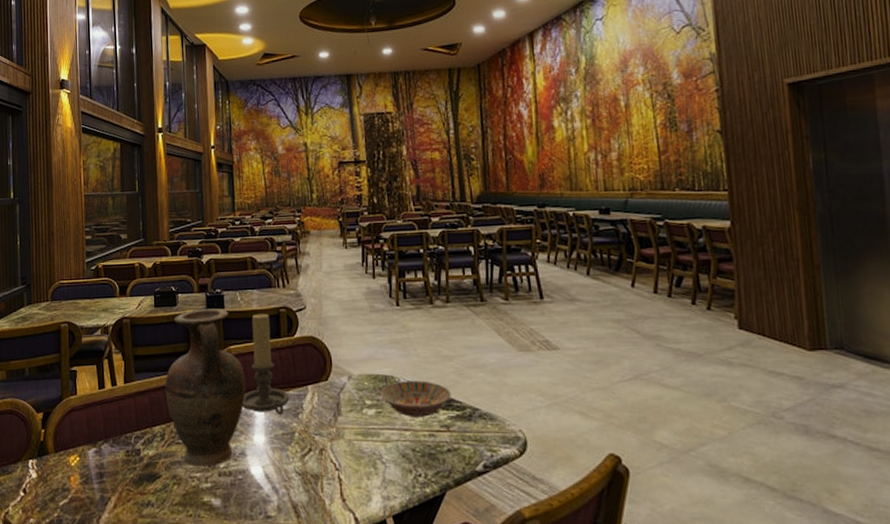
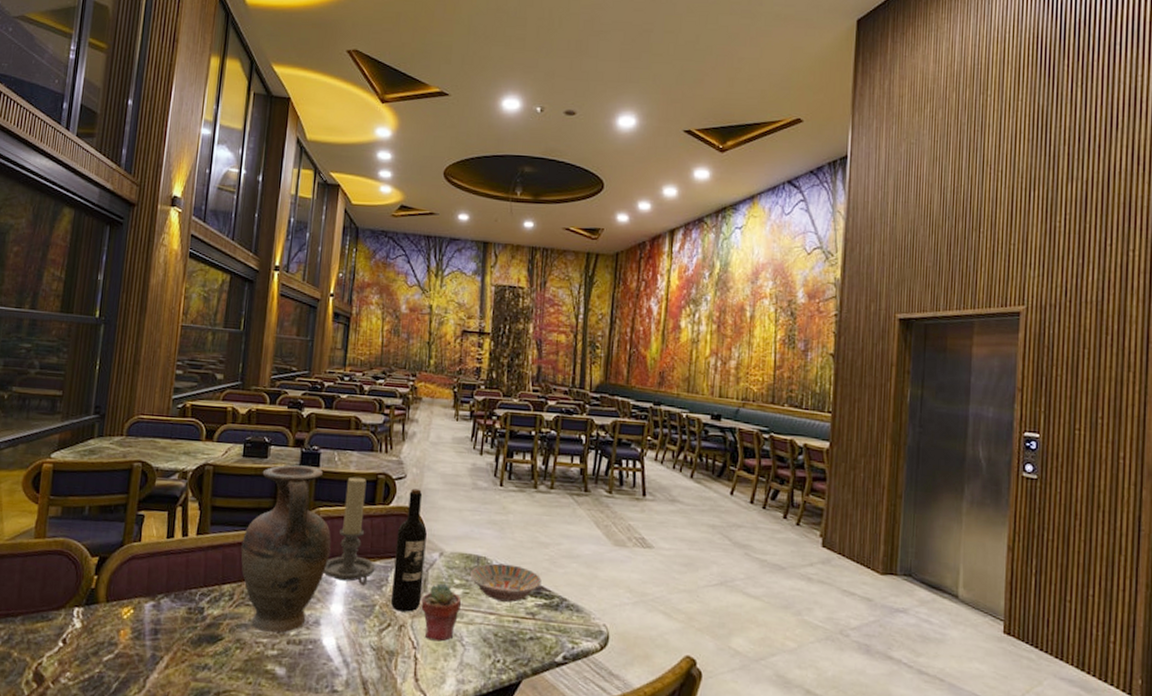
wine bottle: none [305,318,337,436] -> present [390,488,427,612]
potted succulent: none [336,405,376,461] -> present [420,583,462,642]

